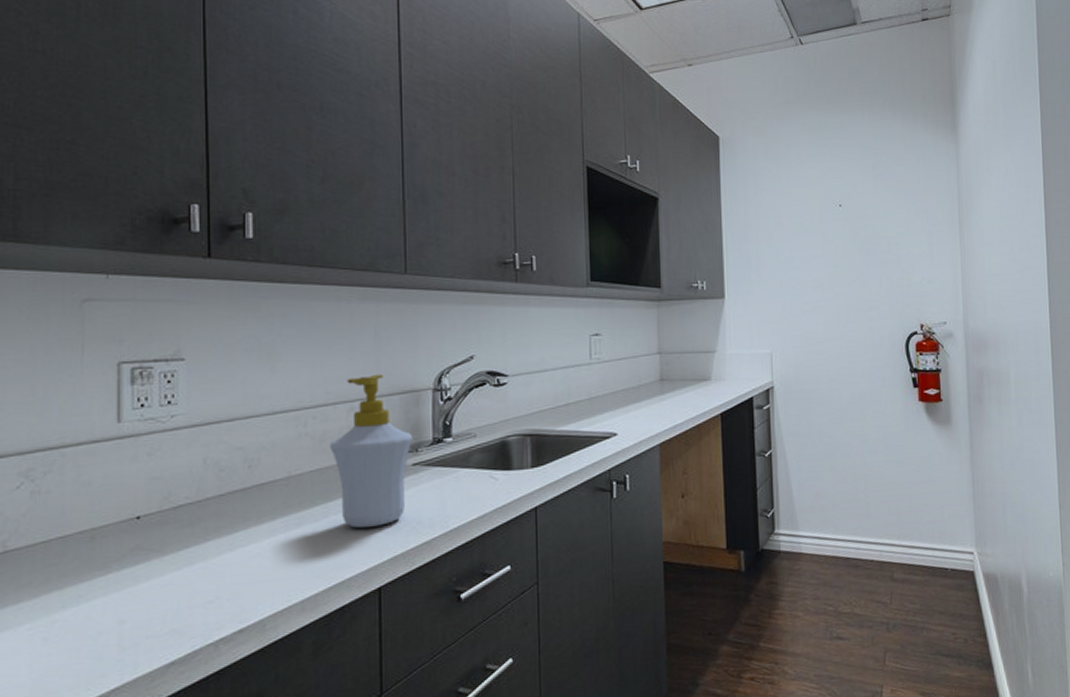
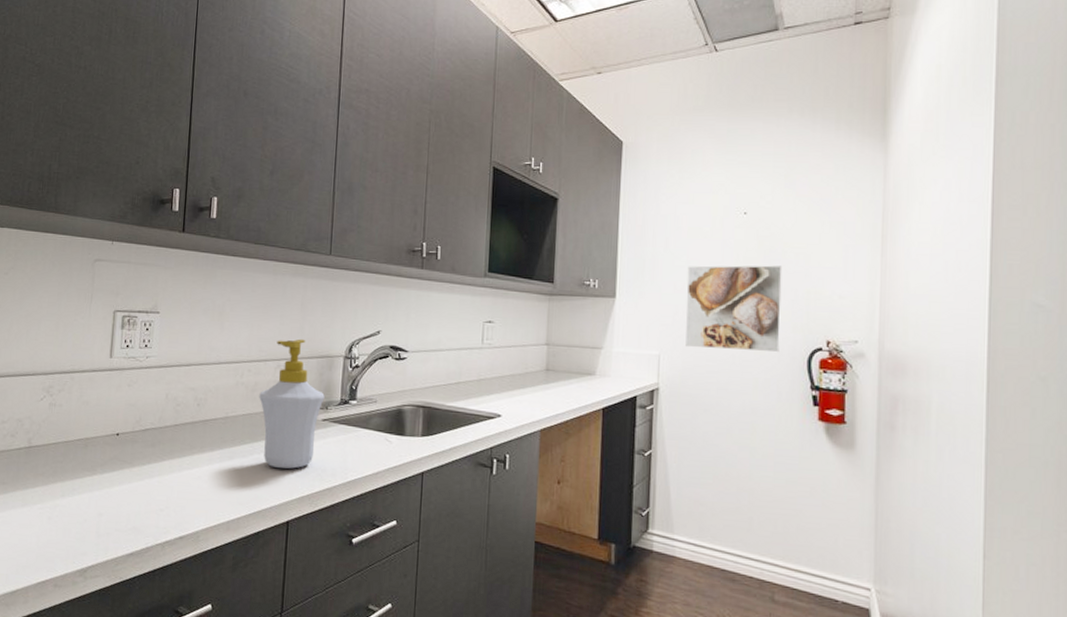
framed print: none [791,255,881,343] -> present [685,265,783,353]

